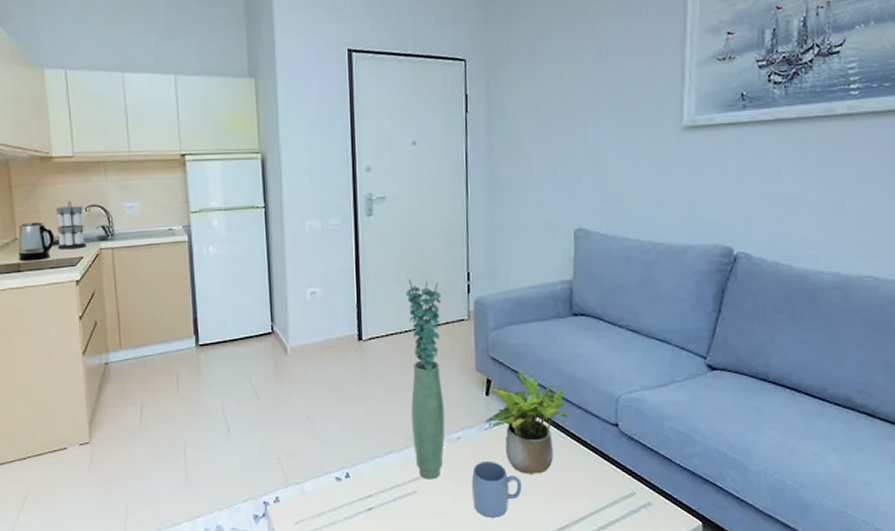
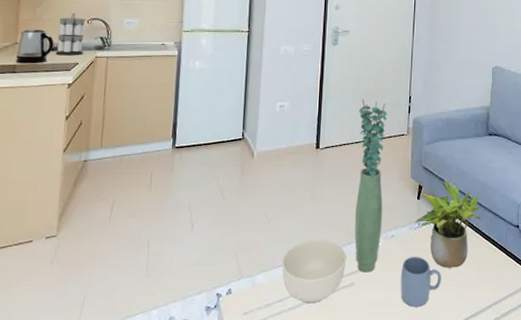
bowl: none [332,443,406,513] -> present [282,240,347,304]

